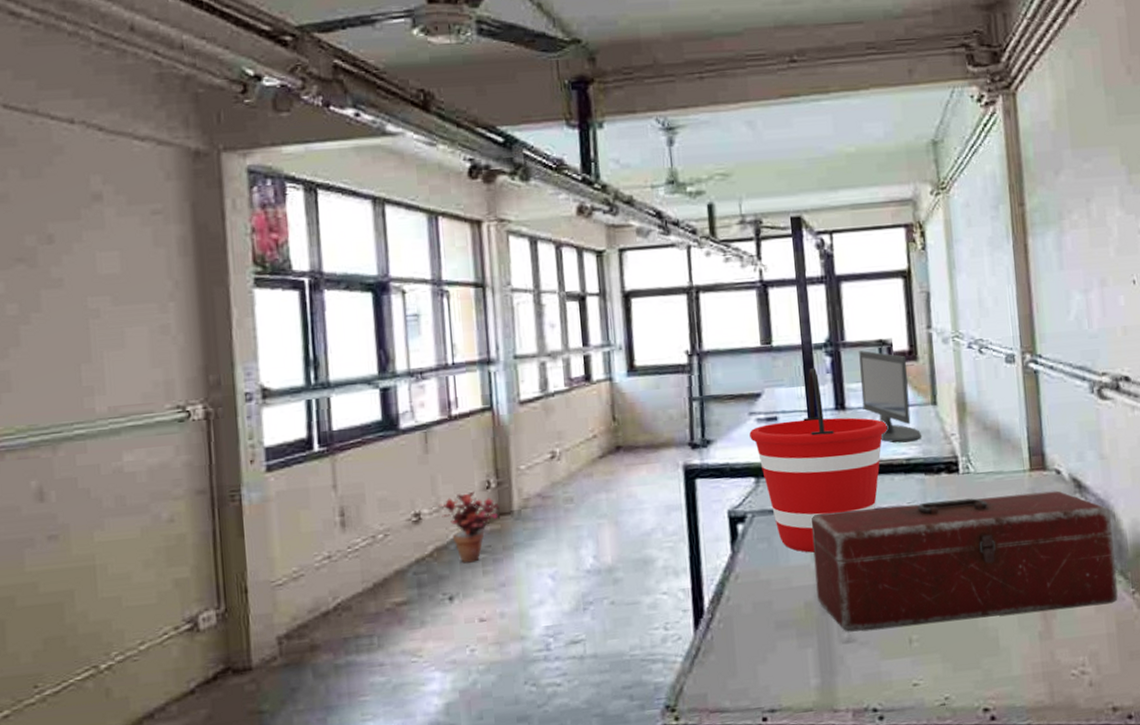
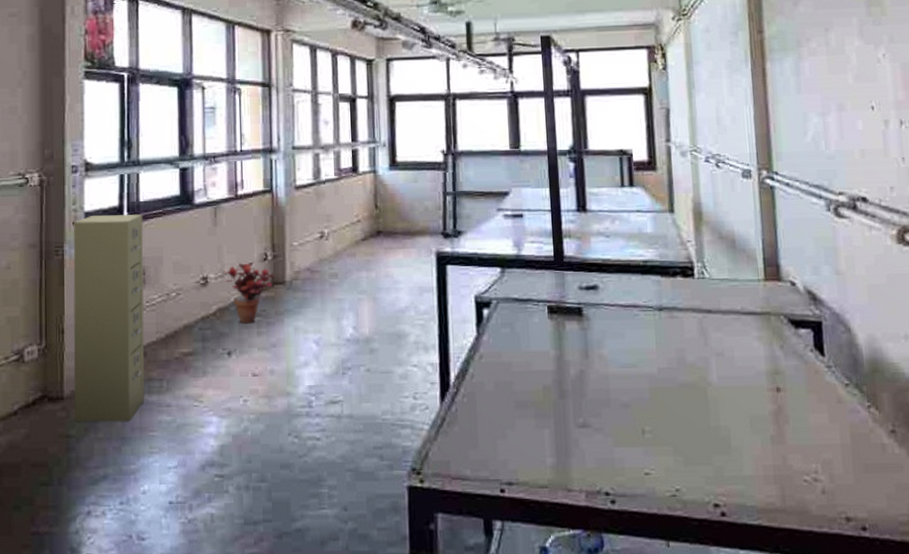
filing cabinet: none [252,445,352,694] -> present [73,214,145,422]
bucket: present [749,368,888,553] -> none [497,172,626,341]
toolbox: present [811,490,1118,632] -> none [551,301,853,418]
monitor: present [859,350,921,443] -> none [601,159,658,246]

